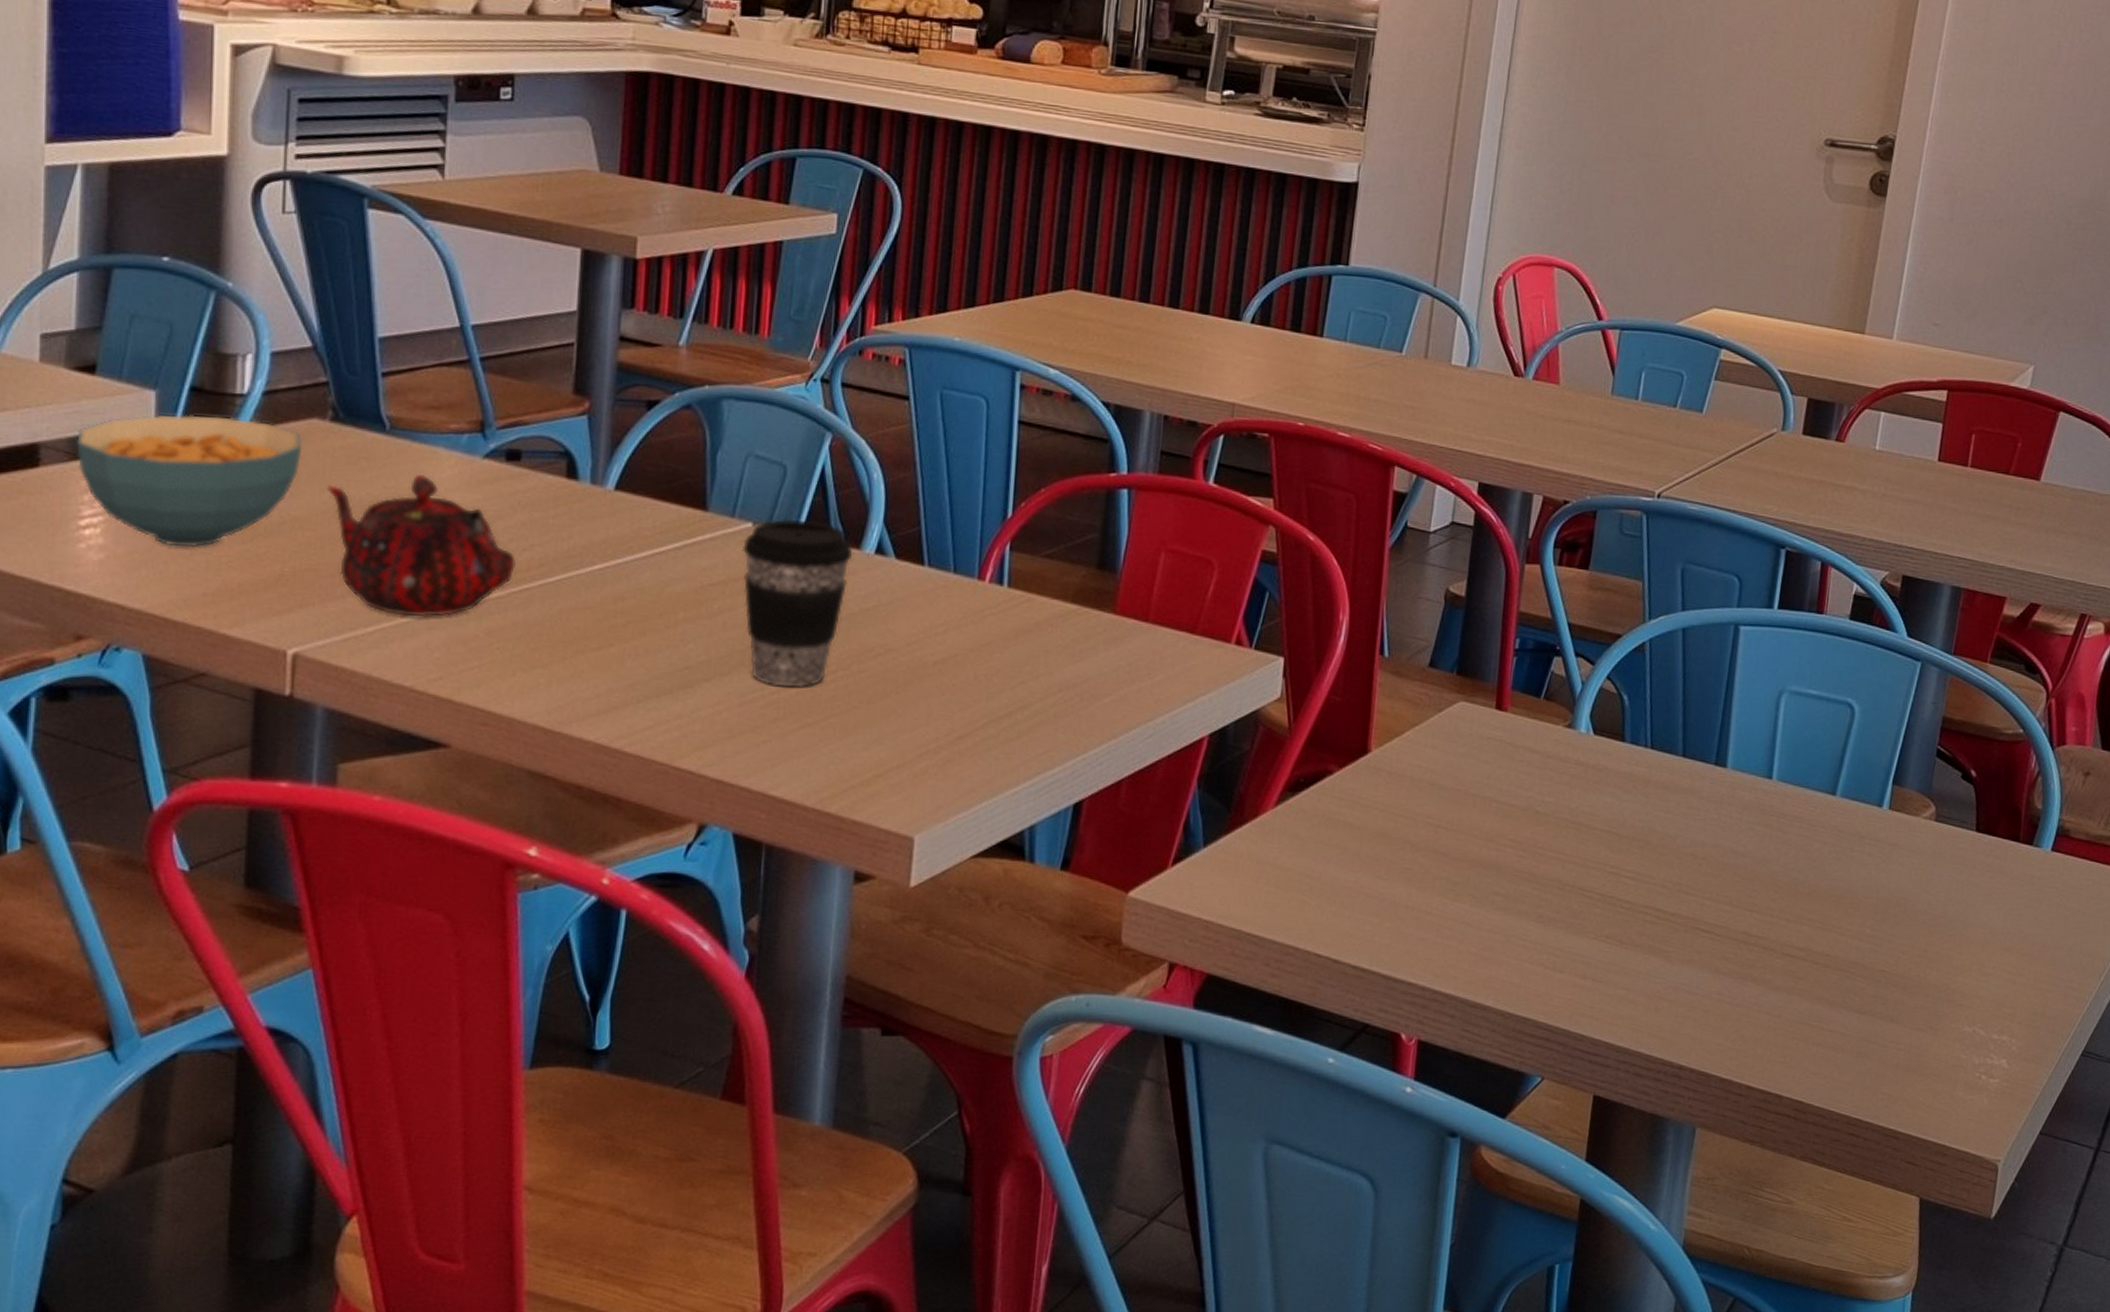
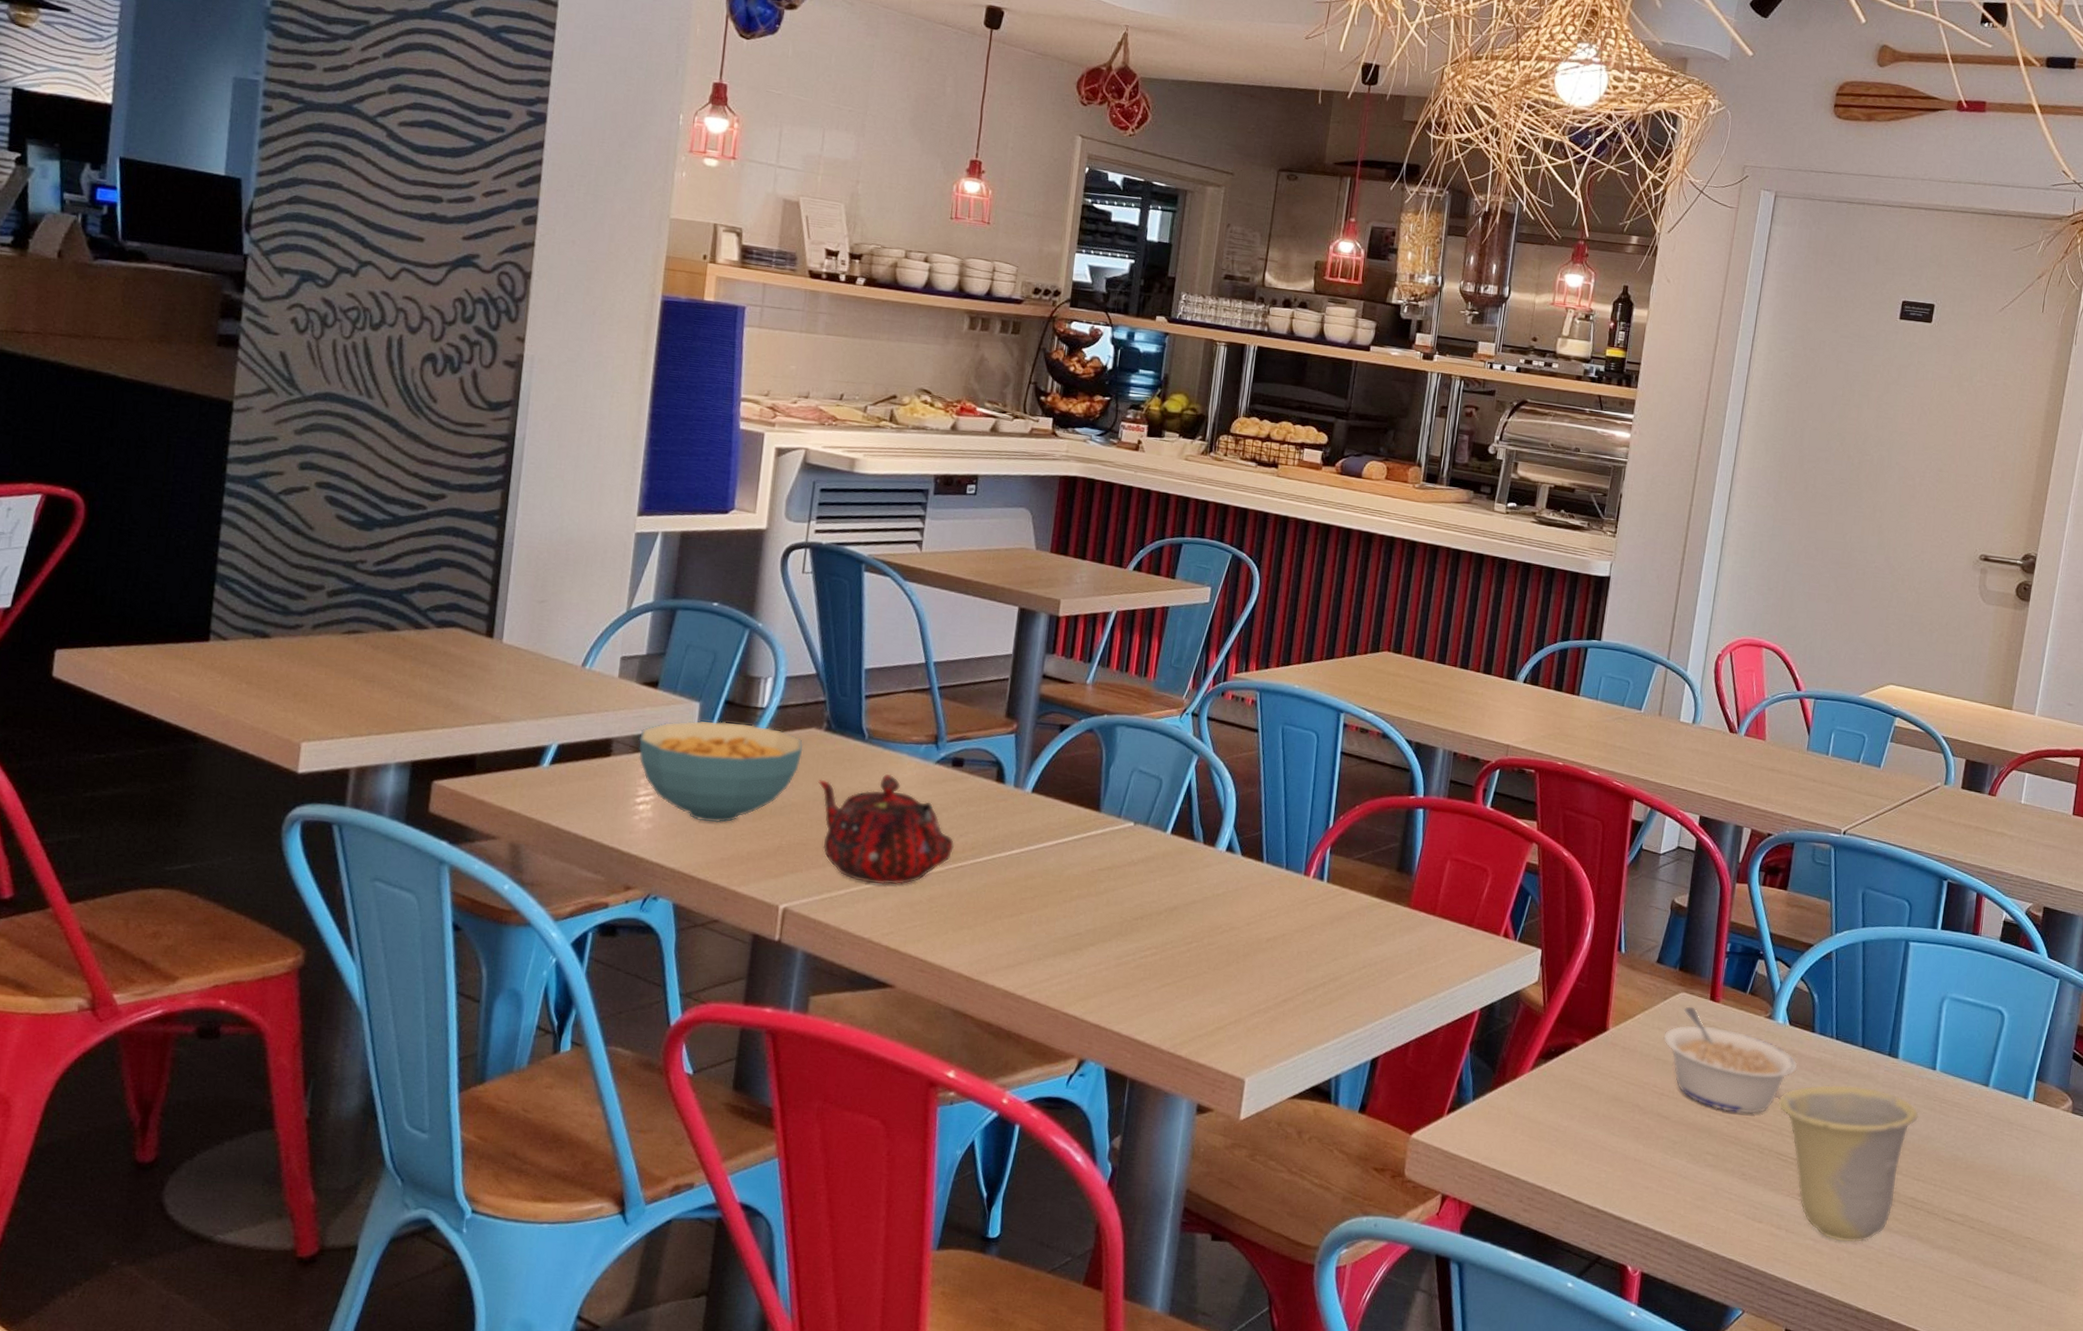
coffee cup: present [741,519,853,688] -> none [1124,821,1210,955]
legume: none [1439,718,1605,844] -> present [1664,1006,1798,1114]
cup: none [1580,803,1752,989] -> present [1777,1084,1919,1243]

